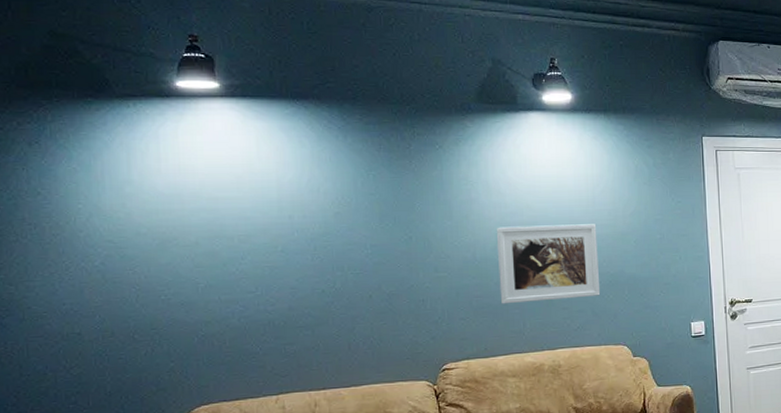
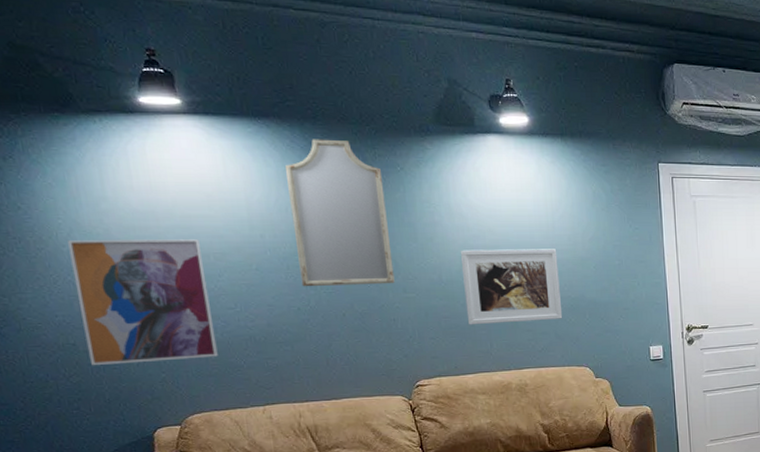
wall art: none [86,222,233,357] -> present [68,239,218,366]
home mirror: none [320,119,426,269] -> present [284,139,395,287]

